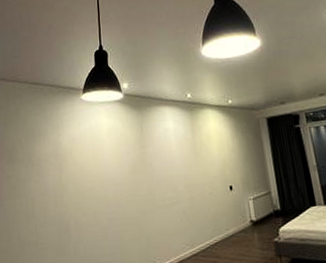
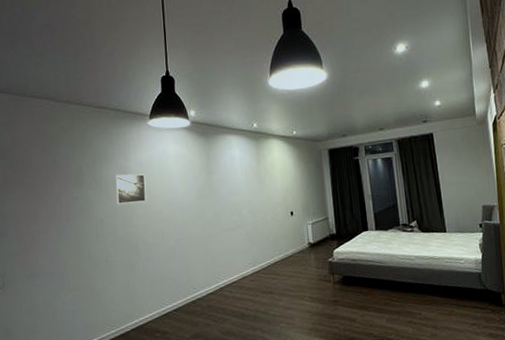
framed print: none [47,149,79,183] -> present [115,174,147,205]

